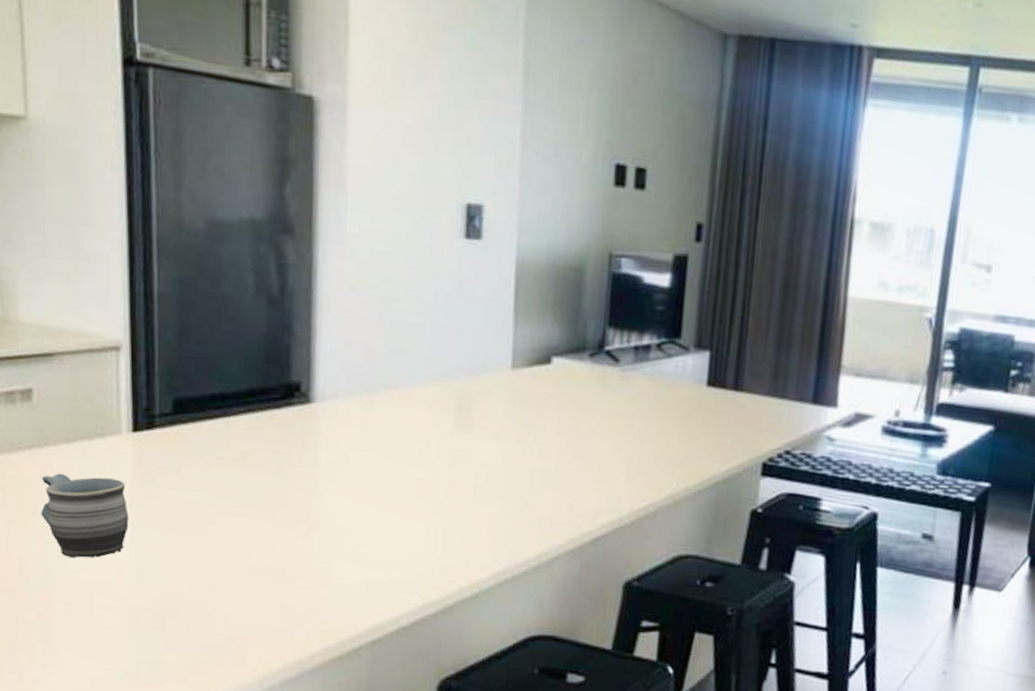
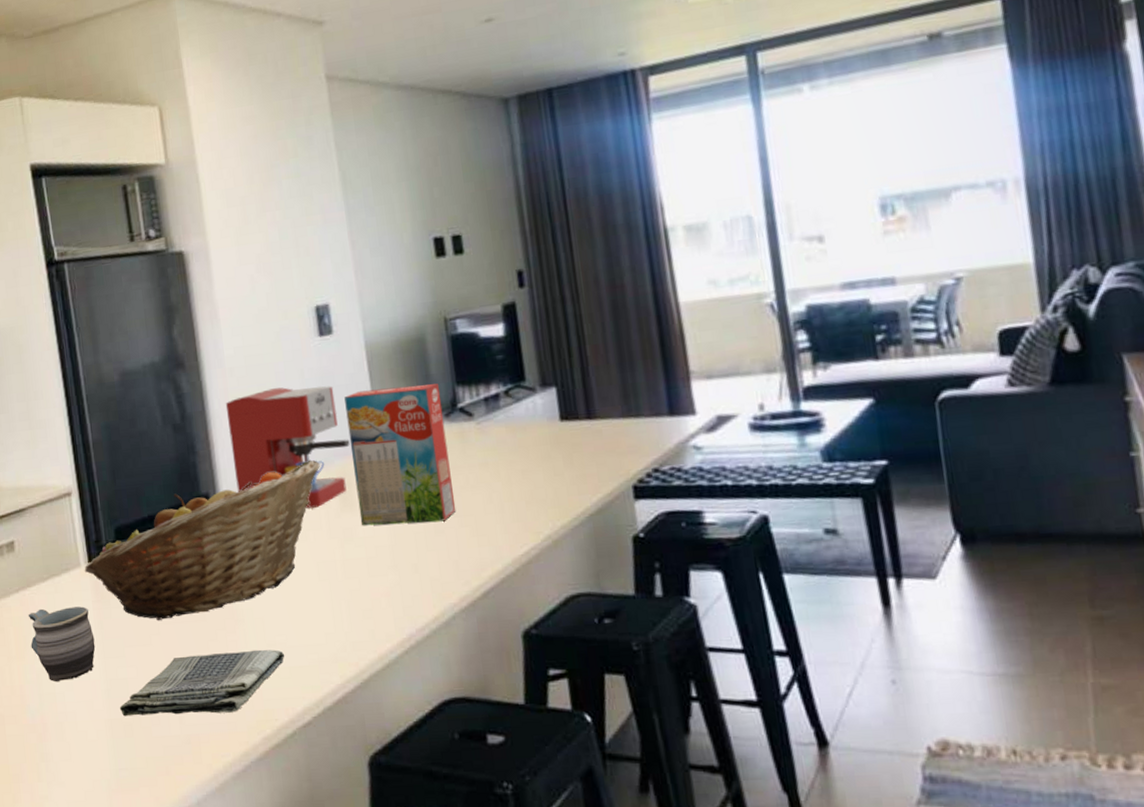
fruit basket: none [125,369,440,511] -> present [84,459,320,620]
dish towel: none [150,553,362,619] -> present [119,649,284,717]
coffee maker: none [337,282,479,422] -> present [225,386,350,508]
cereal box: none [475,308,589,462] -> present [344,384,456,526]

